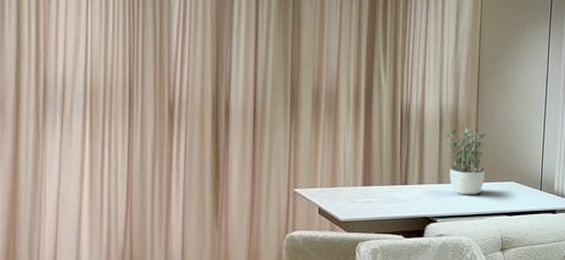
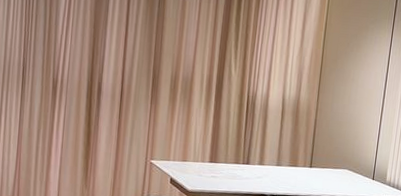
potted plant: present [445,126,487,195] -> none [286,116,325,179]

